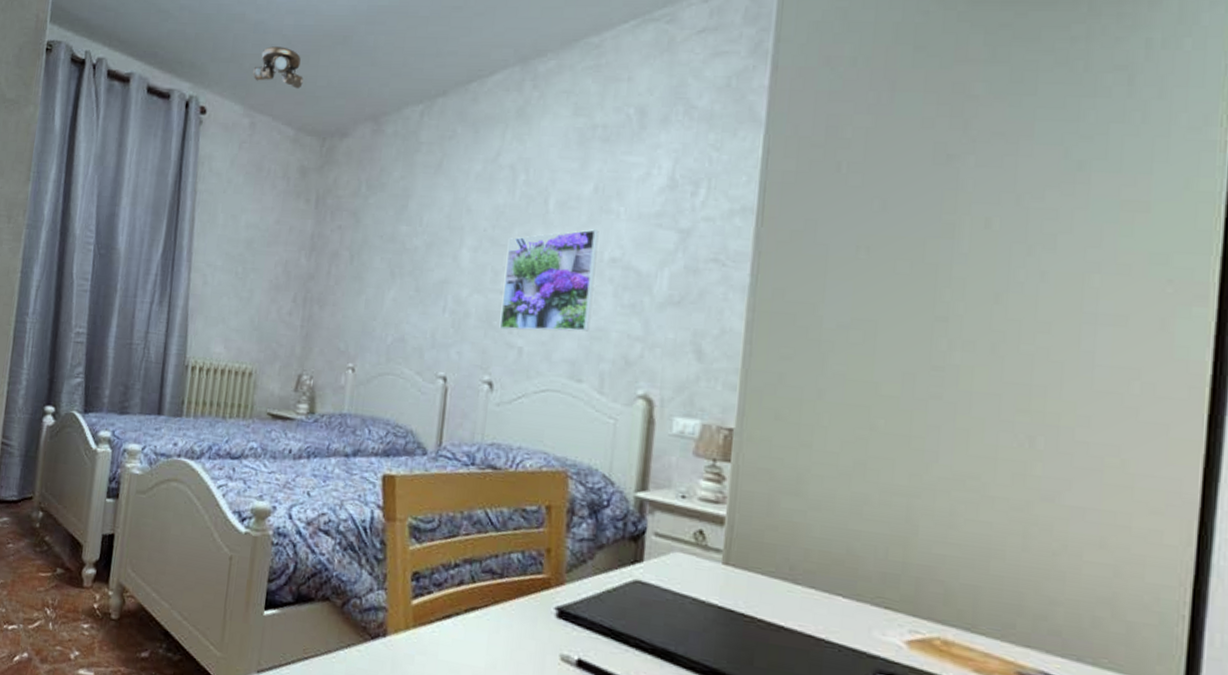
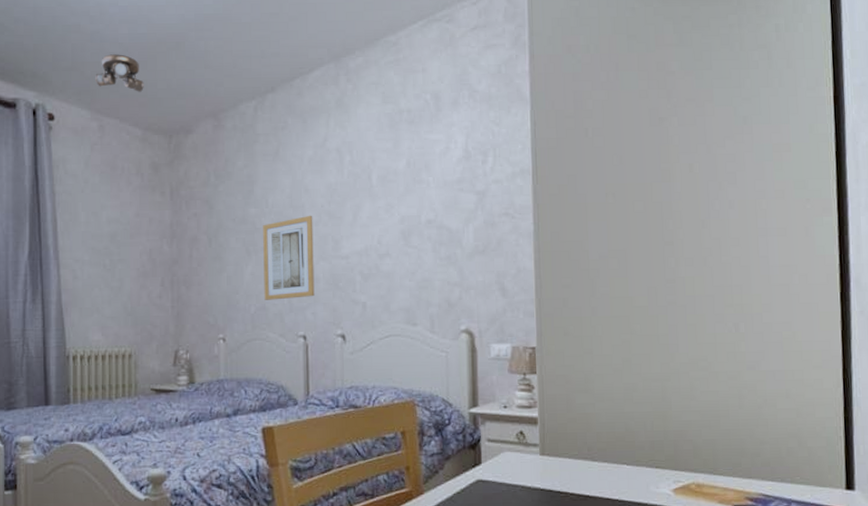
wall art: none [404,239,472,334] -> present [263,215,315,300]
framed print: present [499,229,599,332] -> none [343,198,417,289]

